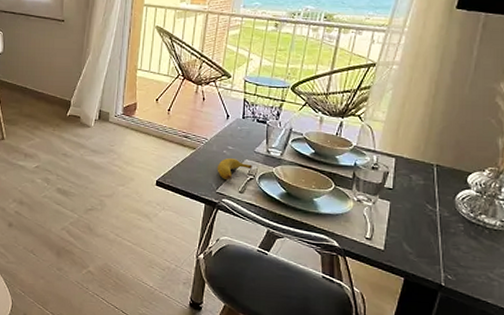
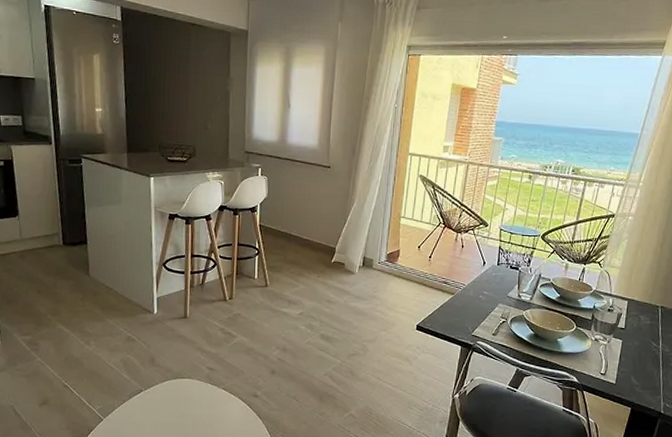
banana: present [217,158,253,181] -> none [473,303,505,324]

